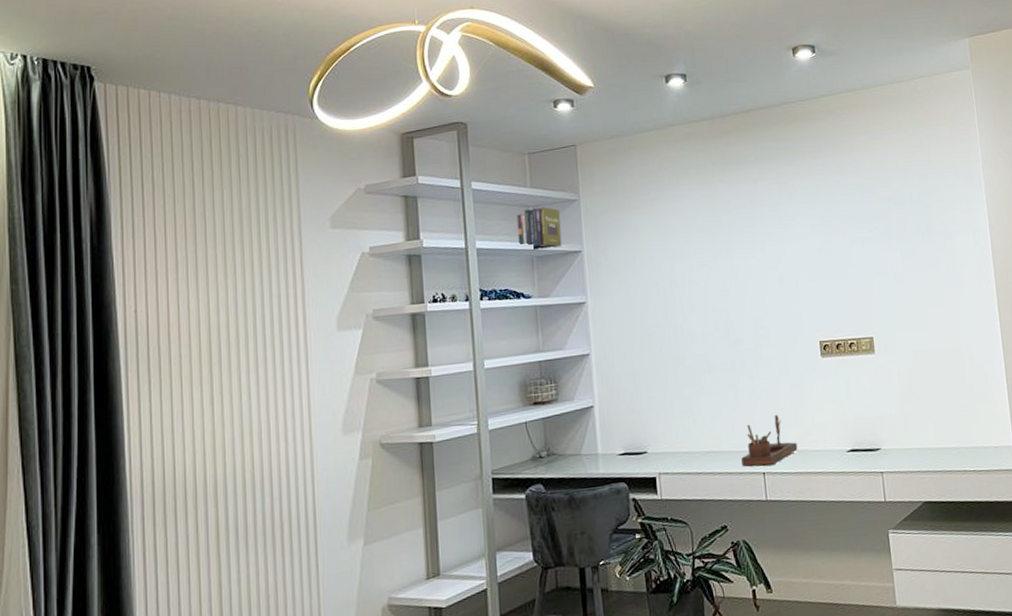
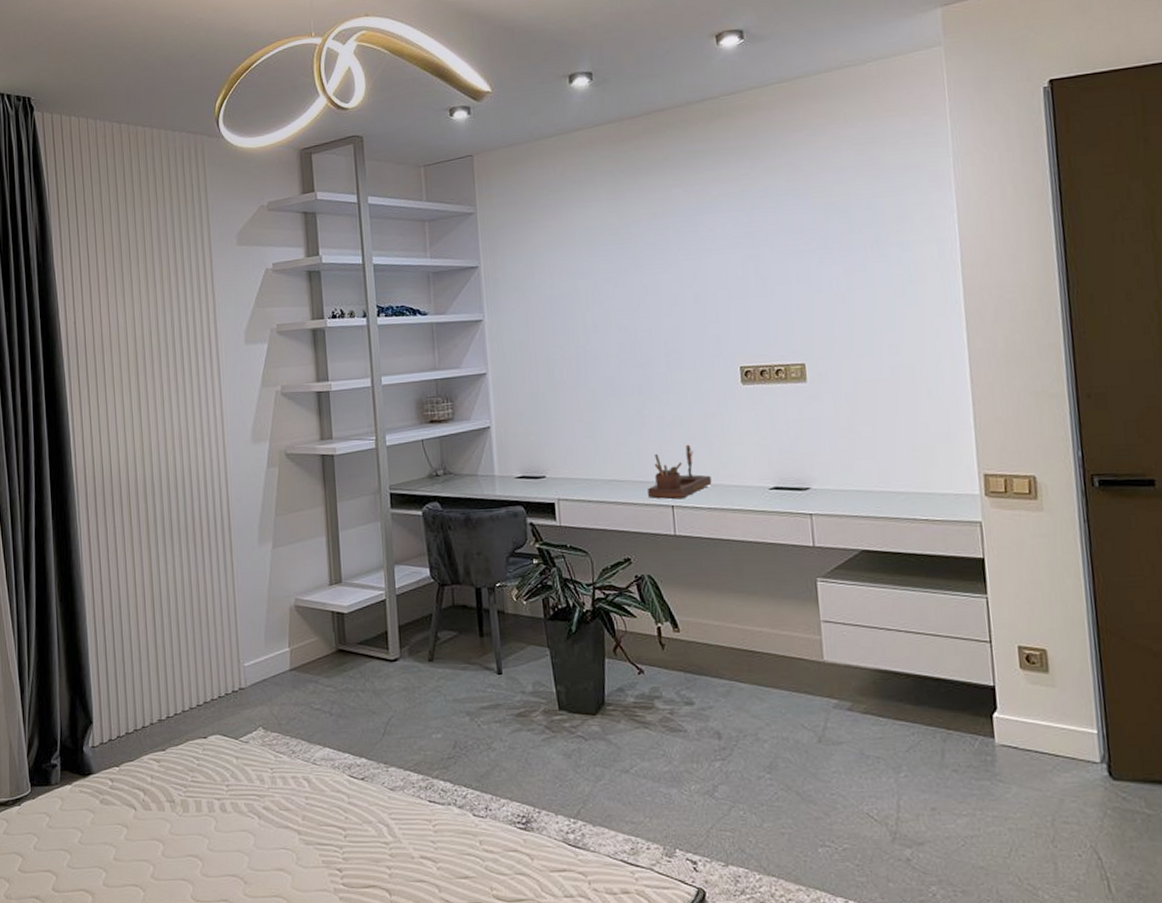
books: present [516,207,562,251] -> none [412,221,458,267]

